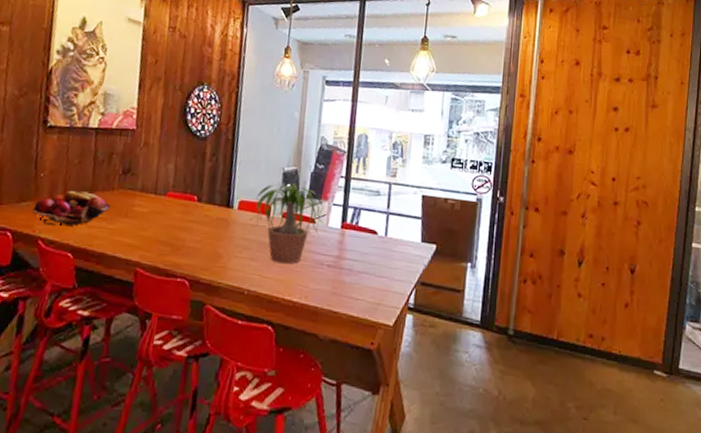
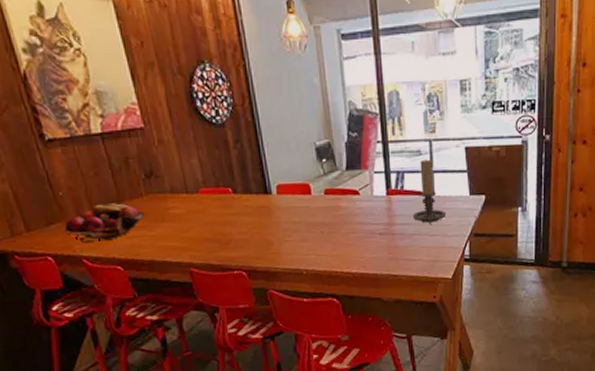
potted plant: present [250,182,326,264] -> none [292,156,370,240]
candle holder: none [362,200,396,265] -> present [412,159,447,224]

